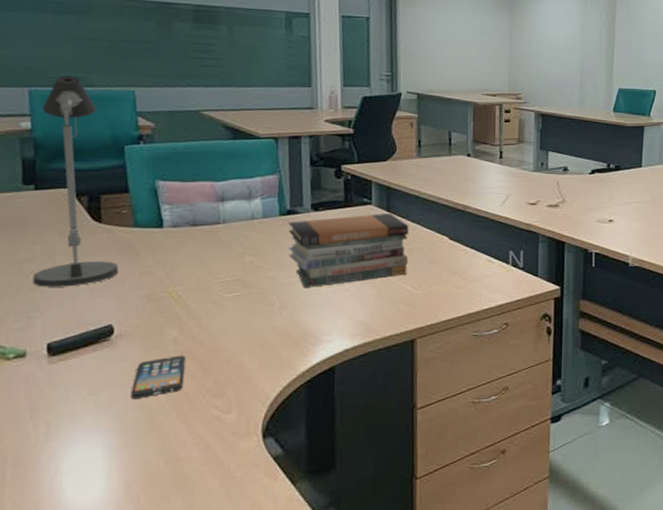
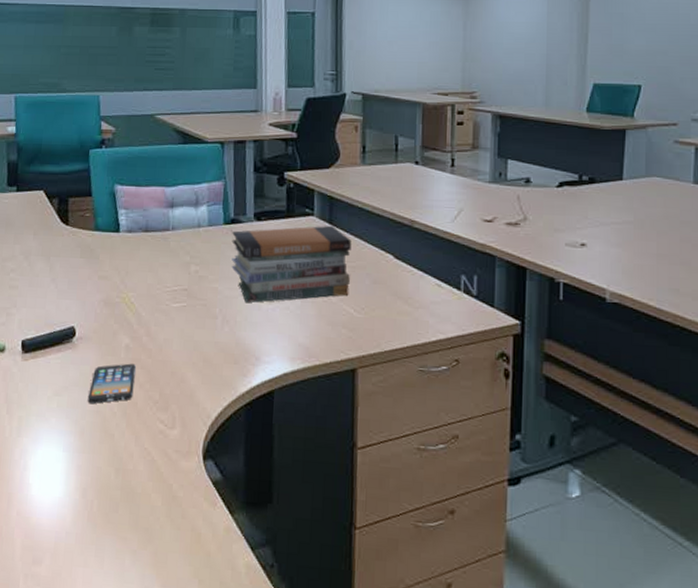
desk lamp: present [32,75,119,287] -> none [12,82,81,287]

